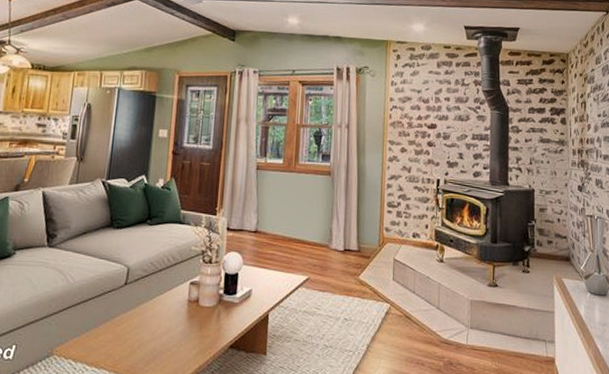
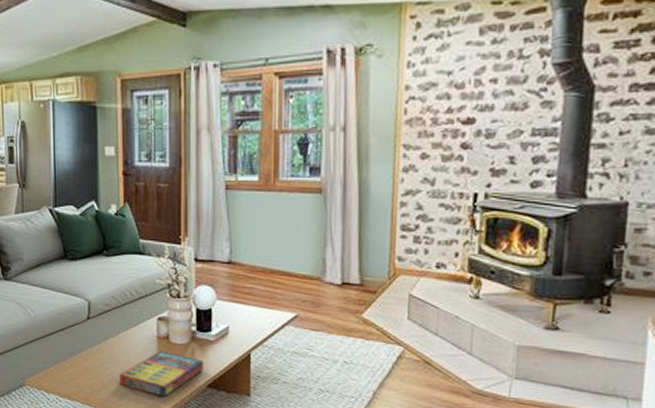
game compilation box: none [148,314,228,360] -> present [119,351,204,397]

